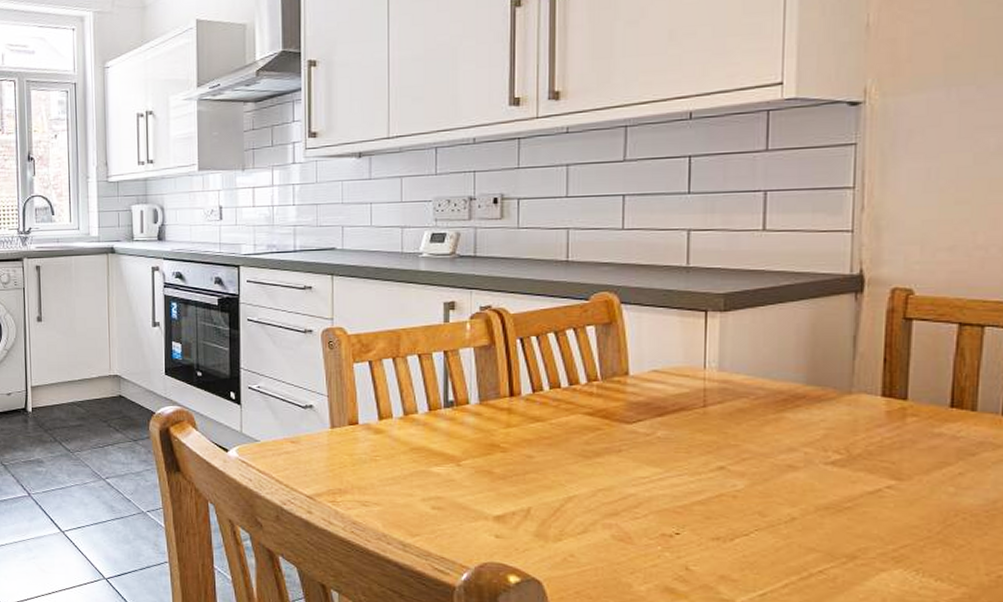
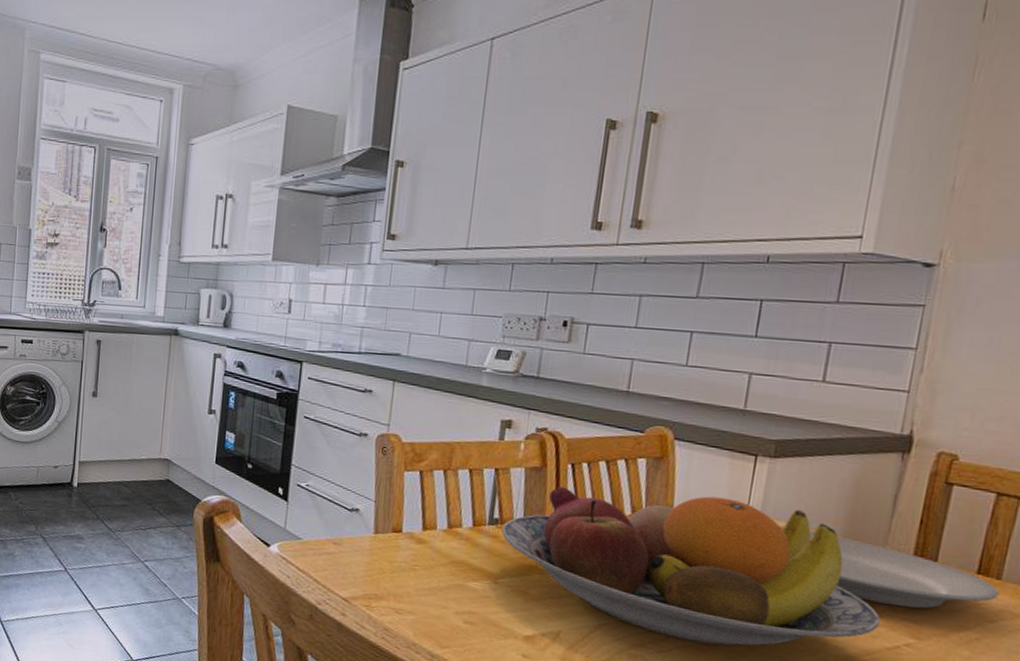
fruit bowl: none [457,357,857,506] -> present [501,486,880,646]
plate: none [740,380,977,449] -> present [779,526,1000,609]

